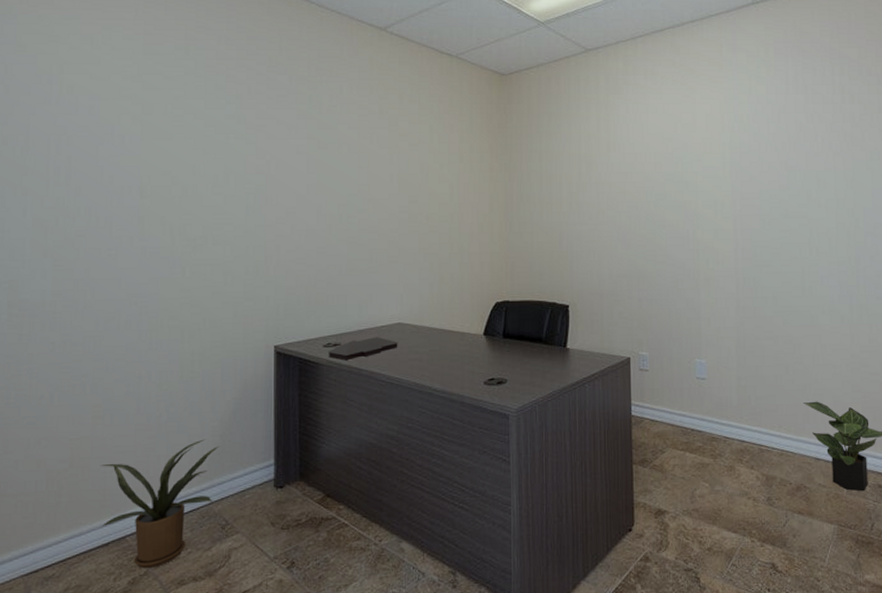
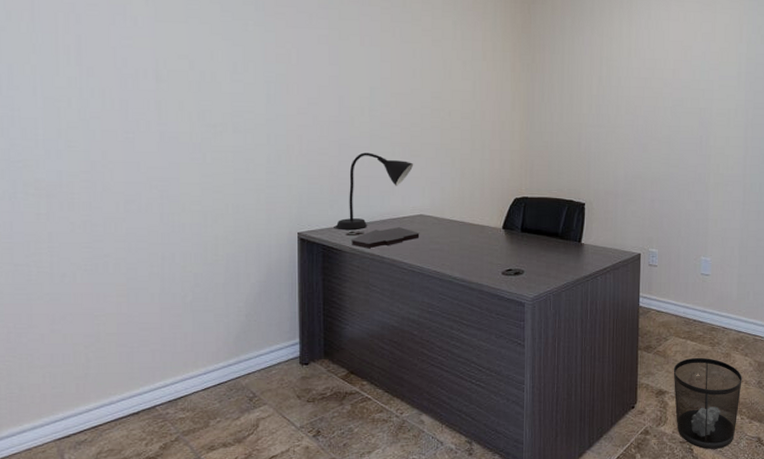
house plant: present [100,439,220,568] -> none [127,318,246,435]
desk lamp: none [311,260,392,342] -> present [334,152,414,230]
waste bin: none [672,471,750,578] -> present [673,357,742,449]

